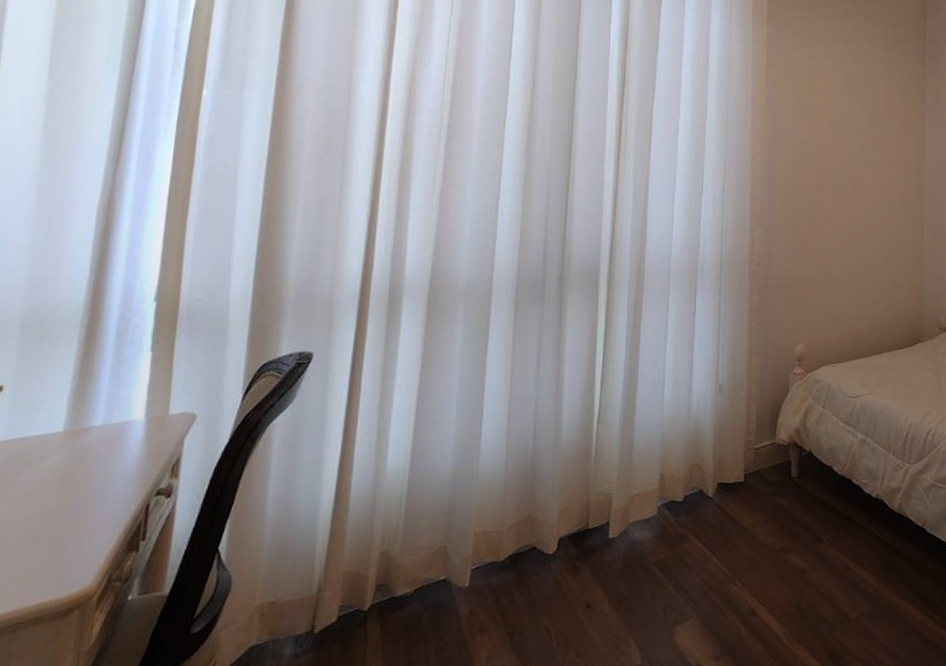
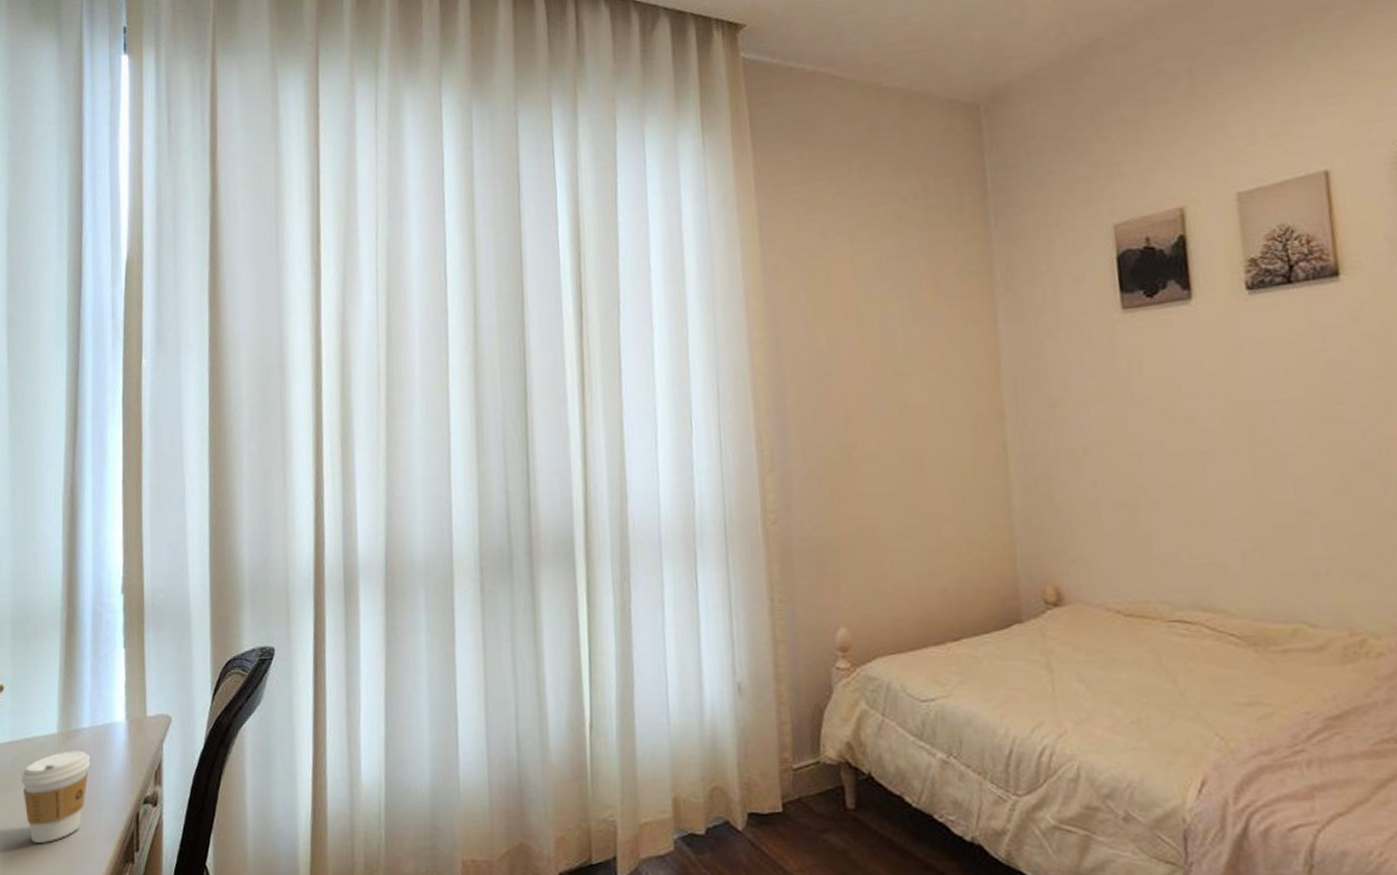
coffee cup: none [13,447,100,538] -> present [21,750,91,843]

